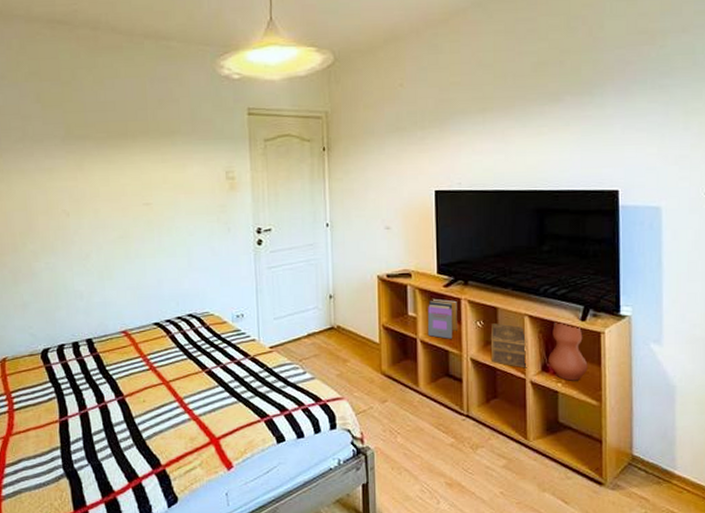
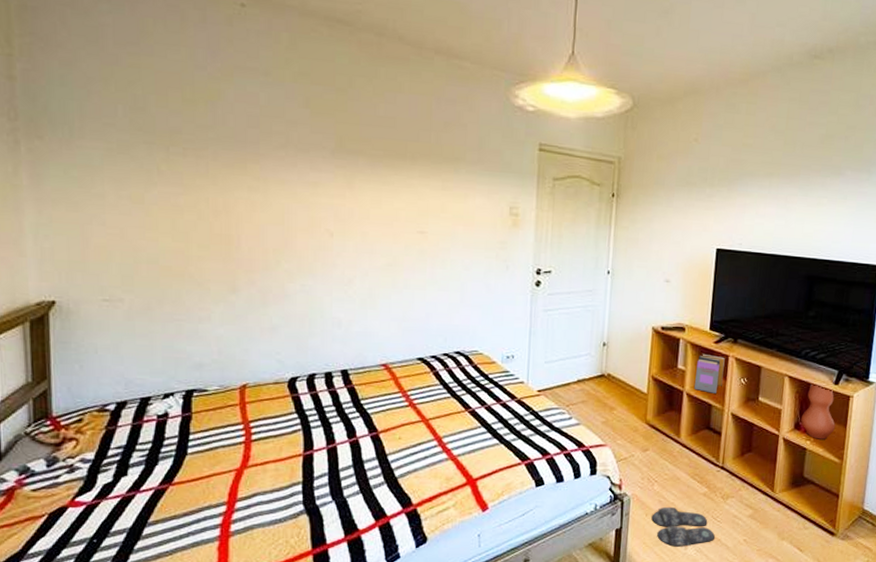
slippers: none [398,459,468,501] -> present [651,506,715,547]
decorative box: present [490,323,527,368] -> none [750,381,785,426]

